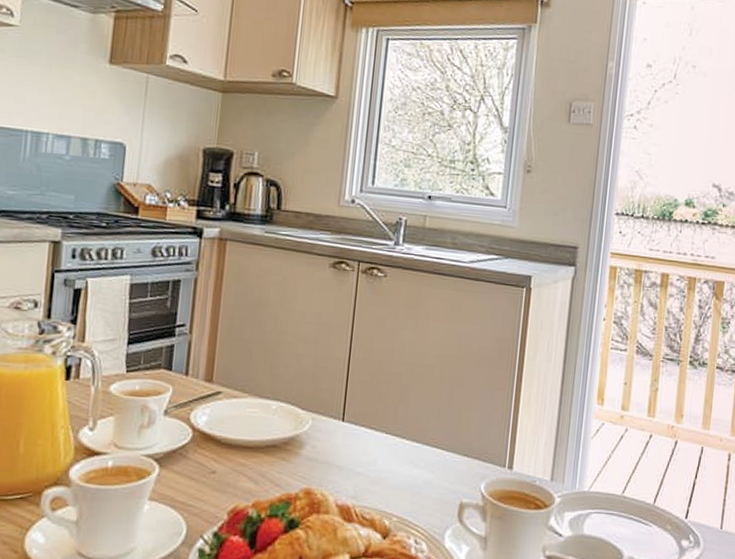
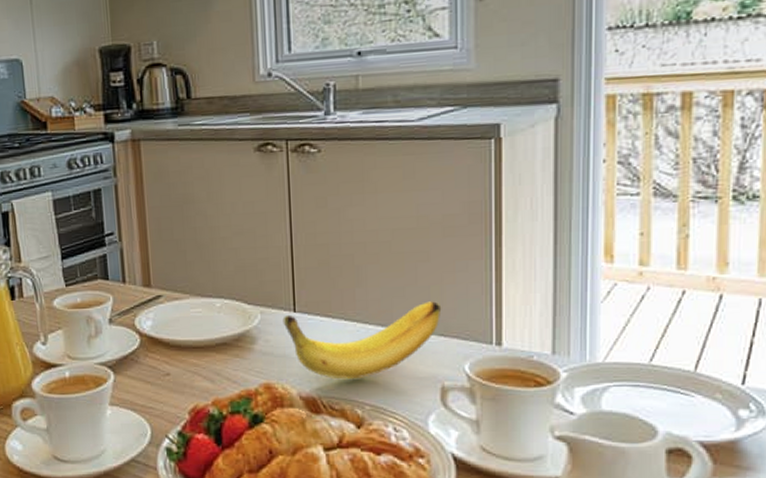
banana: none [331,423,469,491] -> present [283,301,442,380]

